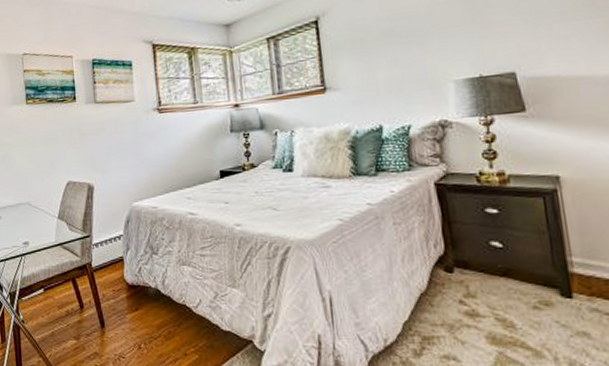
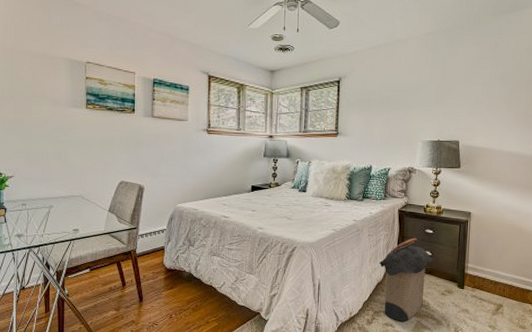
laundry hamper: none [416,222,508,354] -> present [378,238,433,323]

